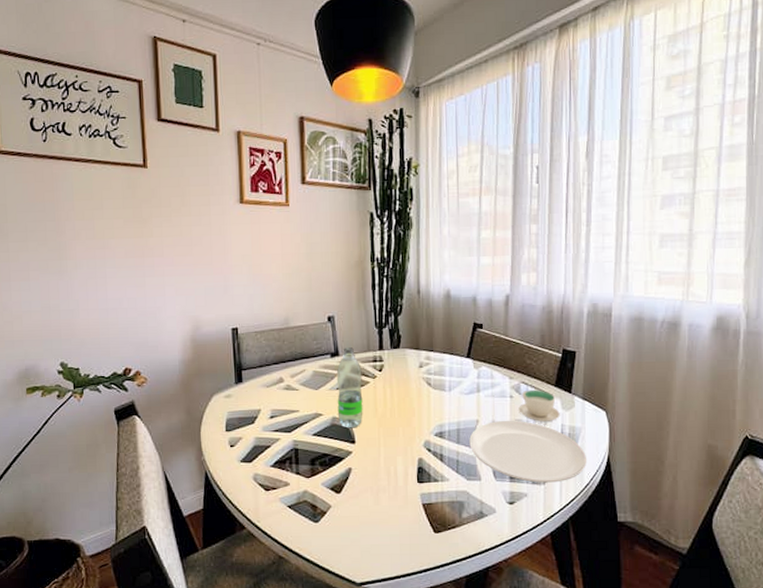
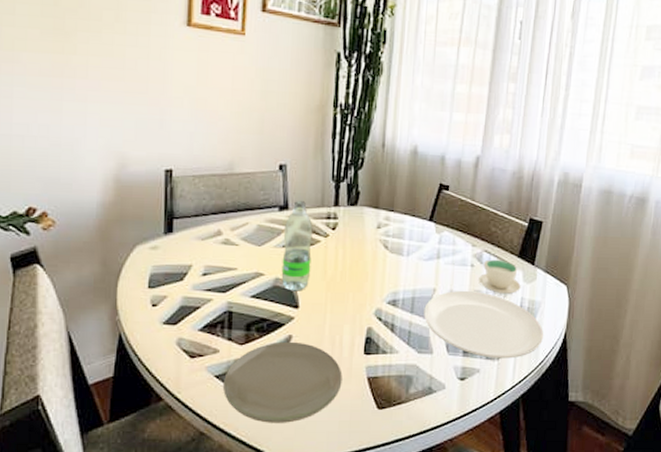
plate: none [296,473,400,547] -> present [223,341,343,423]

